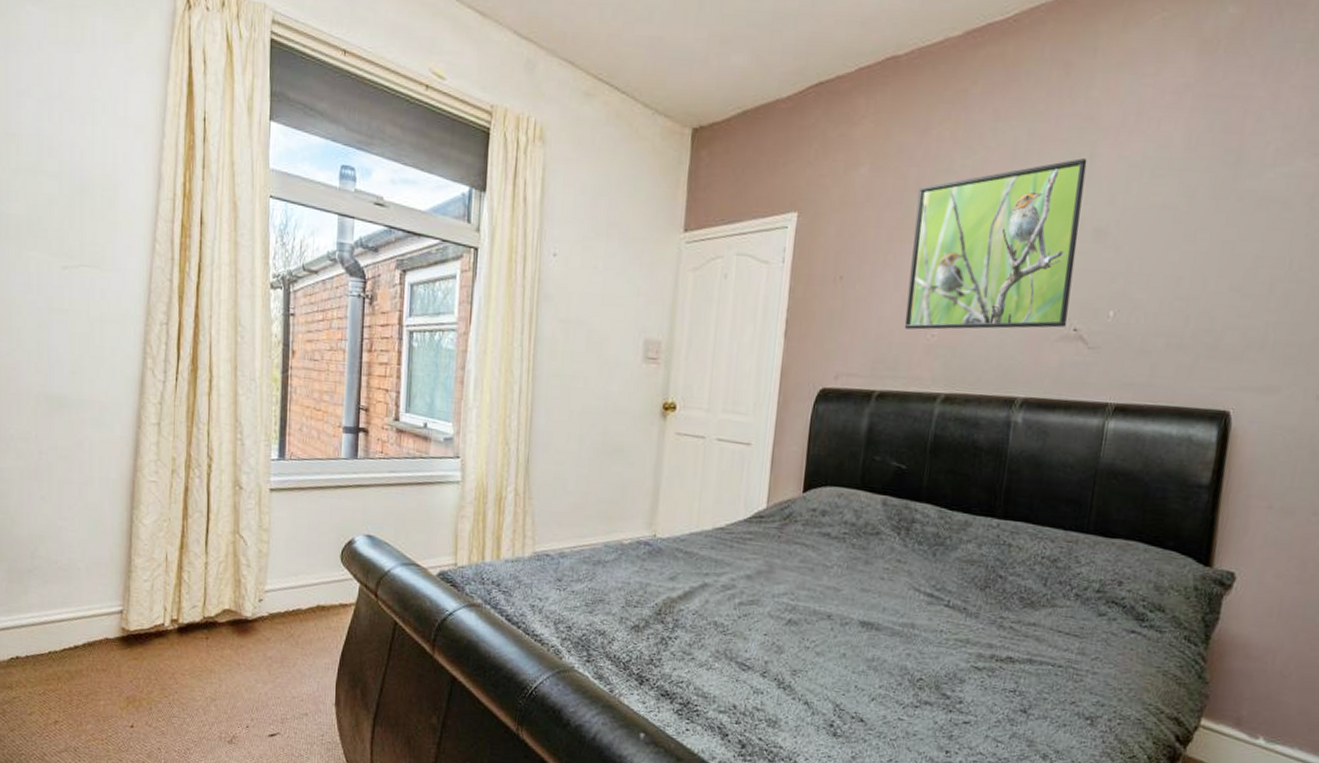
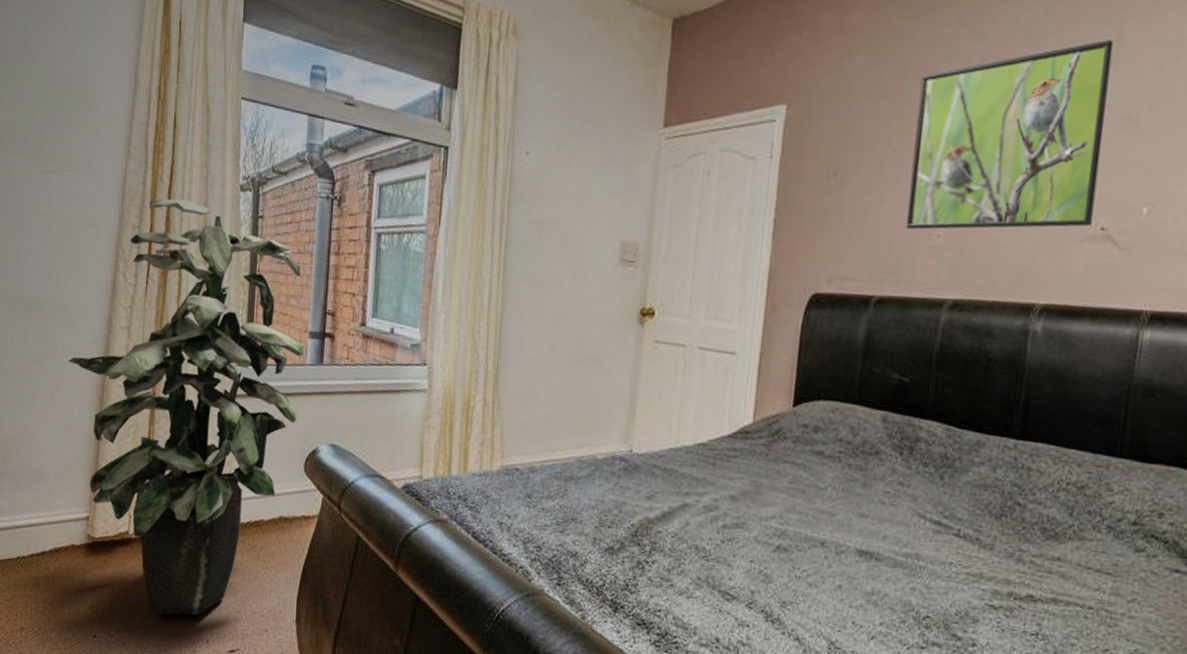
indoor plant: none [96,295,338,703] -> present [68,198,304,615]

